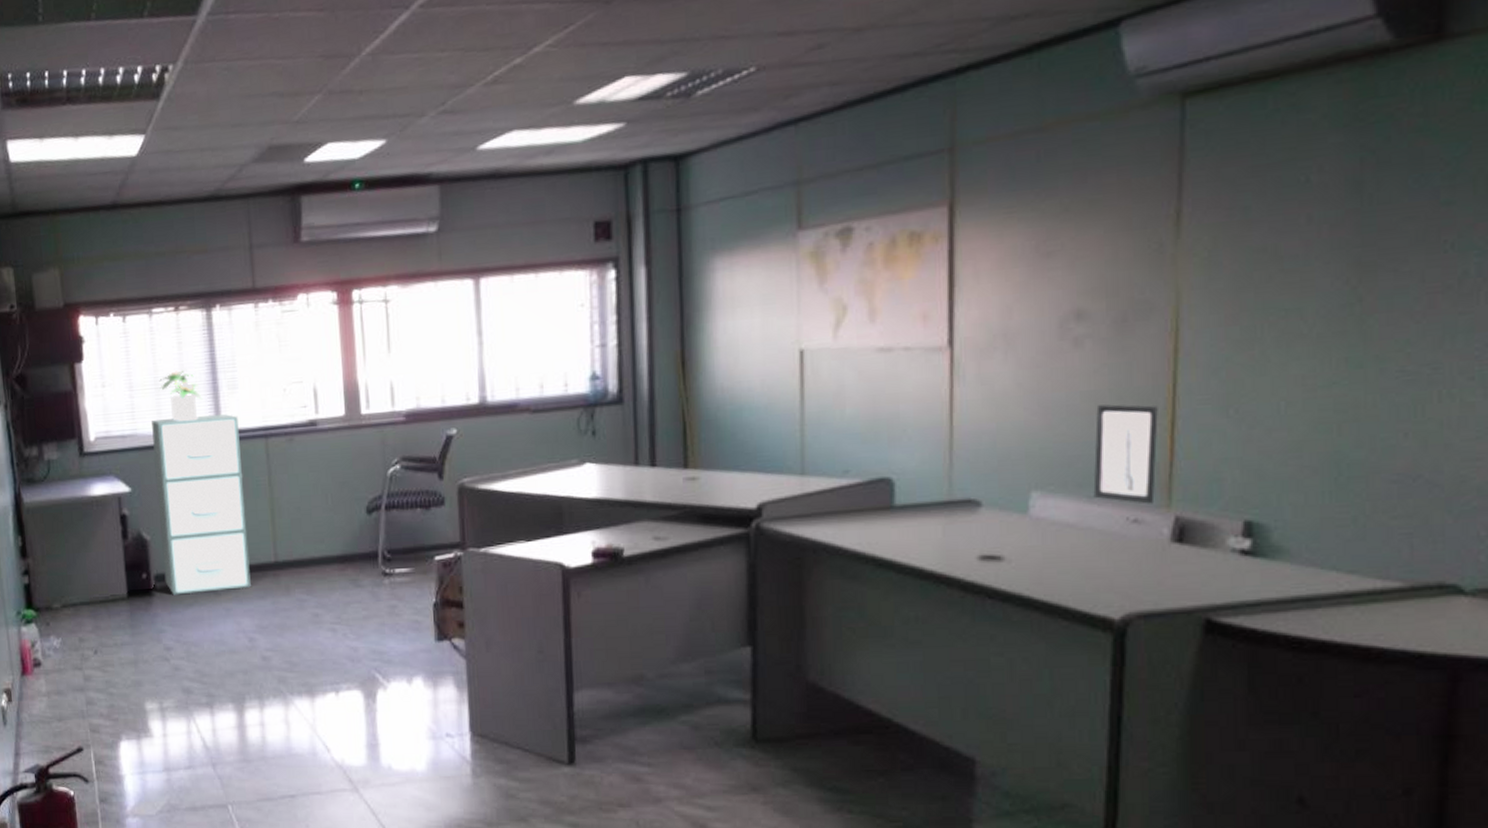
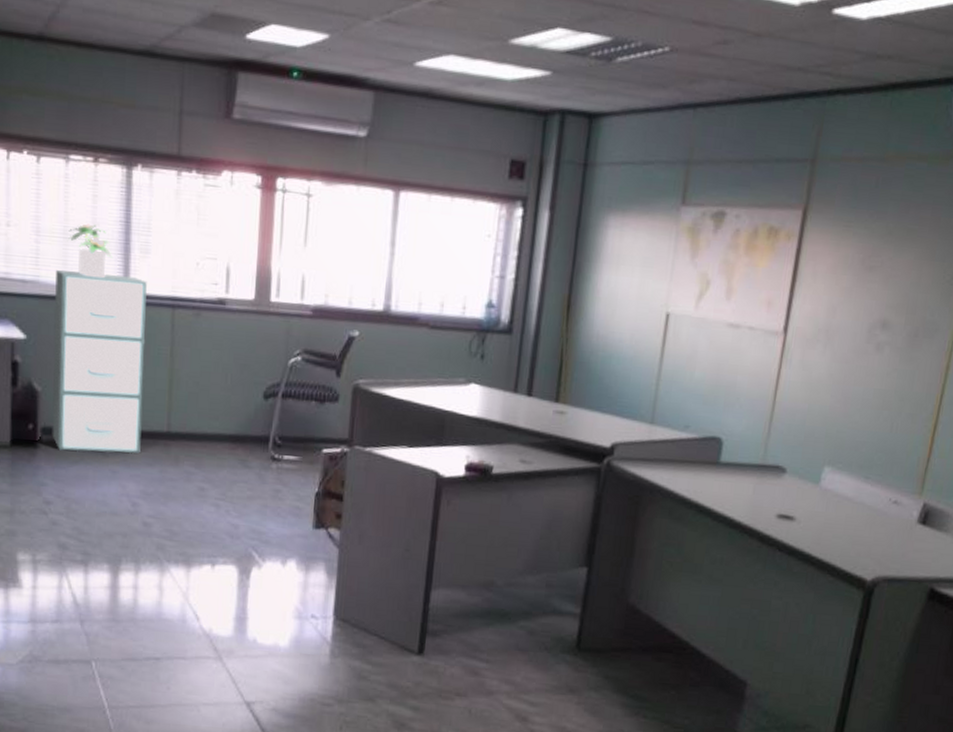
wall art: present [1093,404,1158,504] -> none [869,403,927,490]

